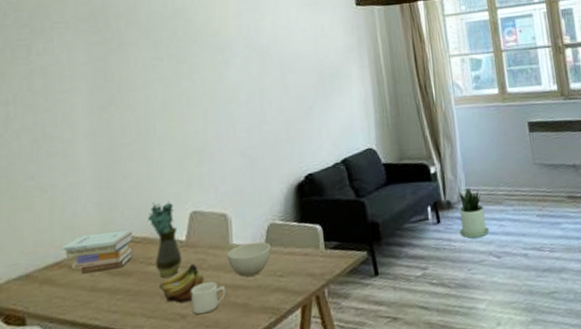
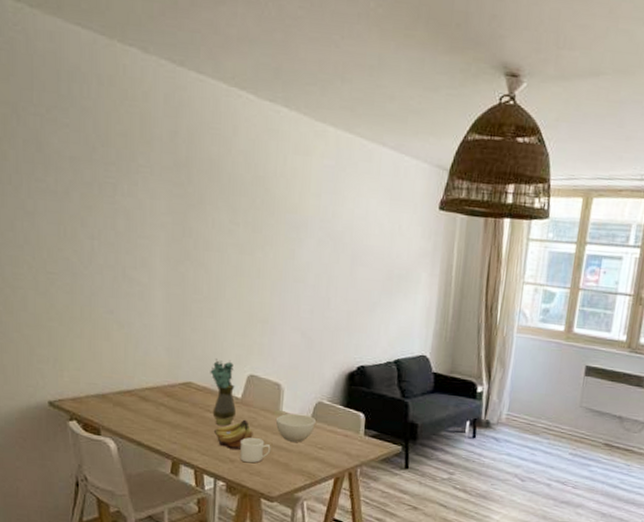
books: present [60,229,134,274] -> none [132,372,196,408]
planter: present [458,187,490,239] -> none [491,412,521,460]

